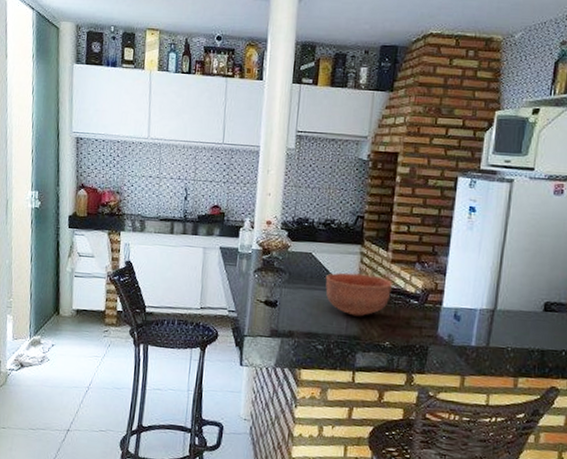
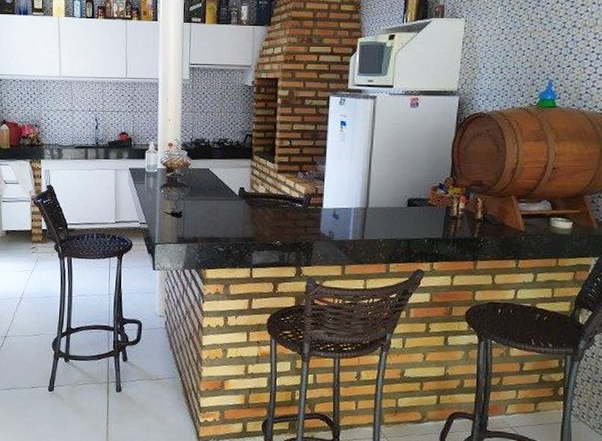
bowl: present [325,272,393,317] -> none [222,184,280,221]

